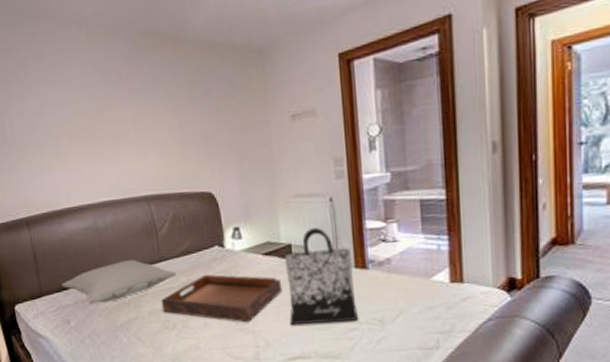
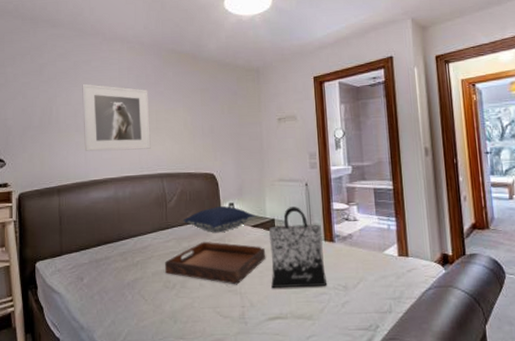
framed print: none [36,86,131,174] -> present [82,83,151,152]
pillow: present [62,259,177,304] -> none [80,225,180,263]
pillow: none [178,230,269,264] -> present [182,205,257,233]

